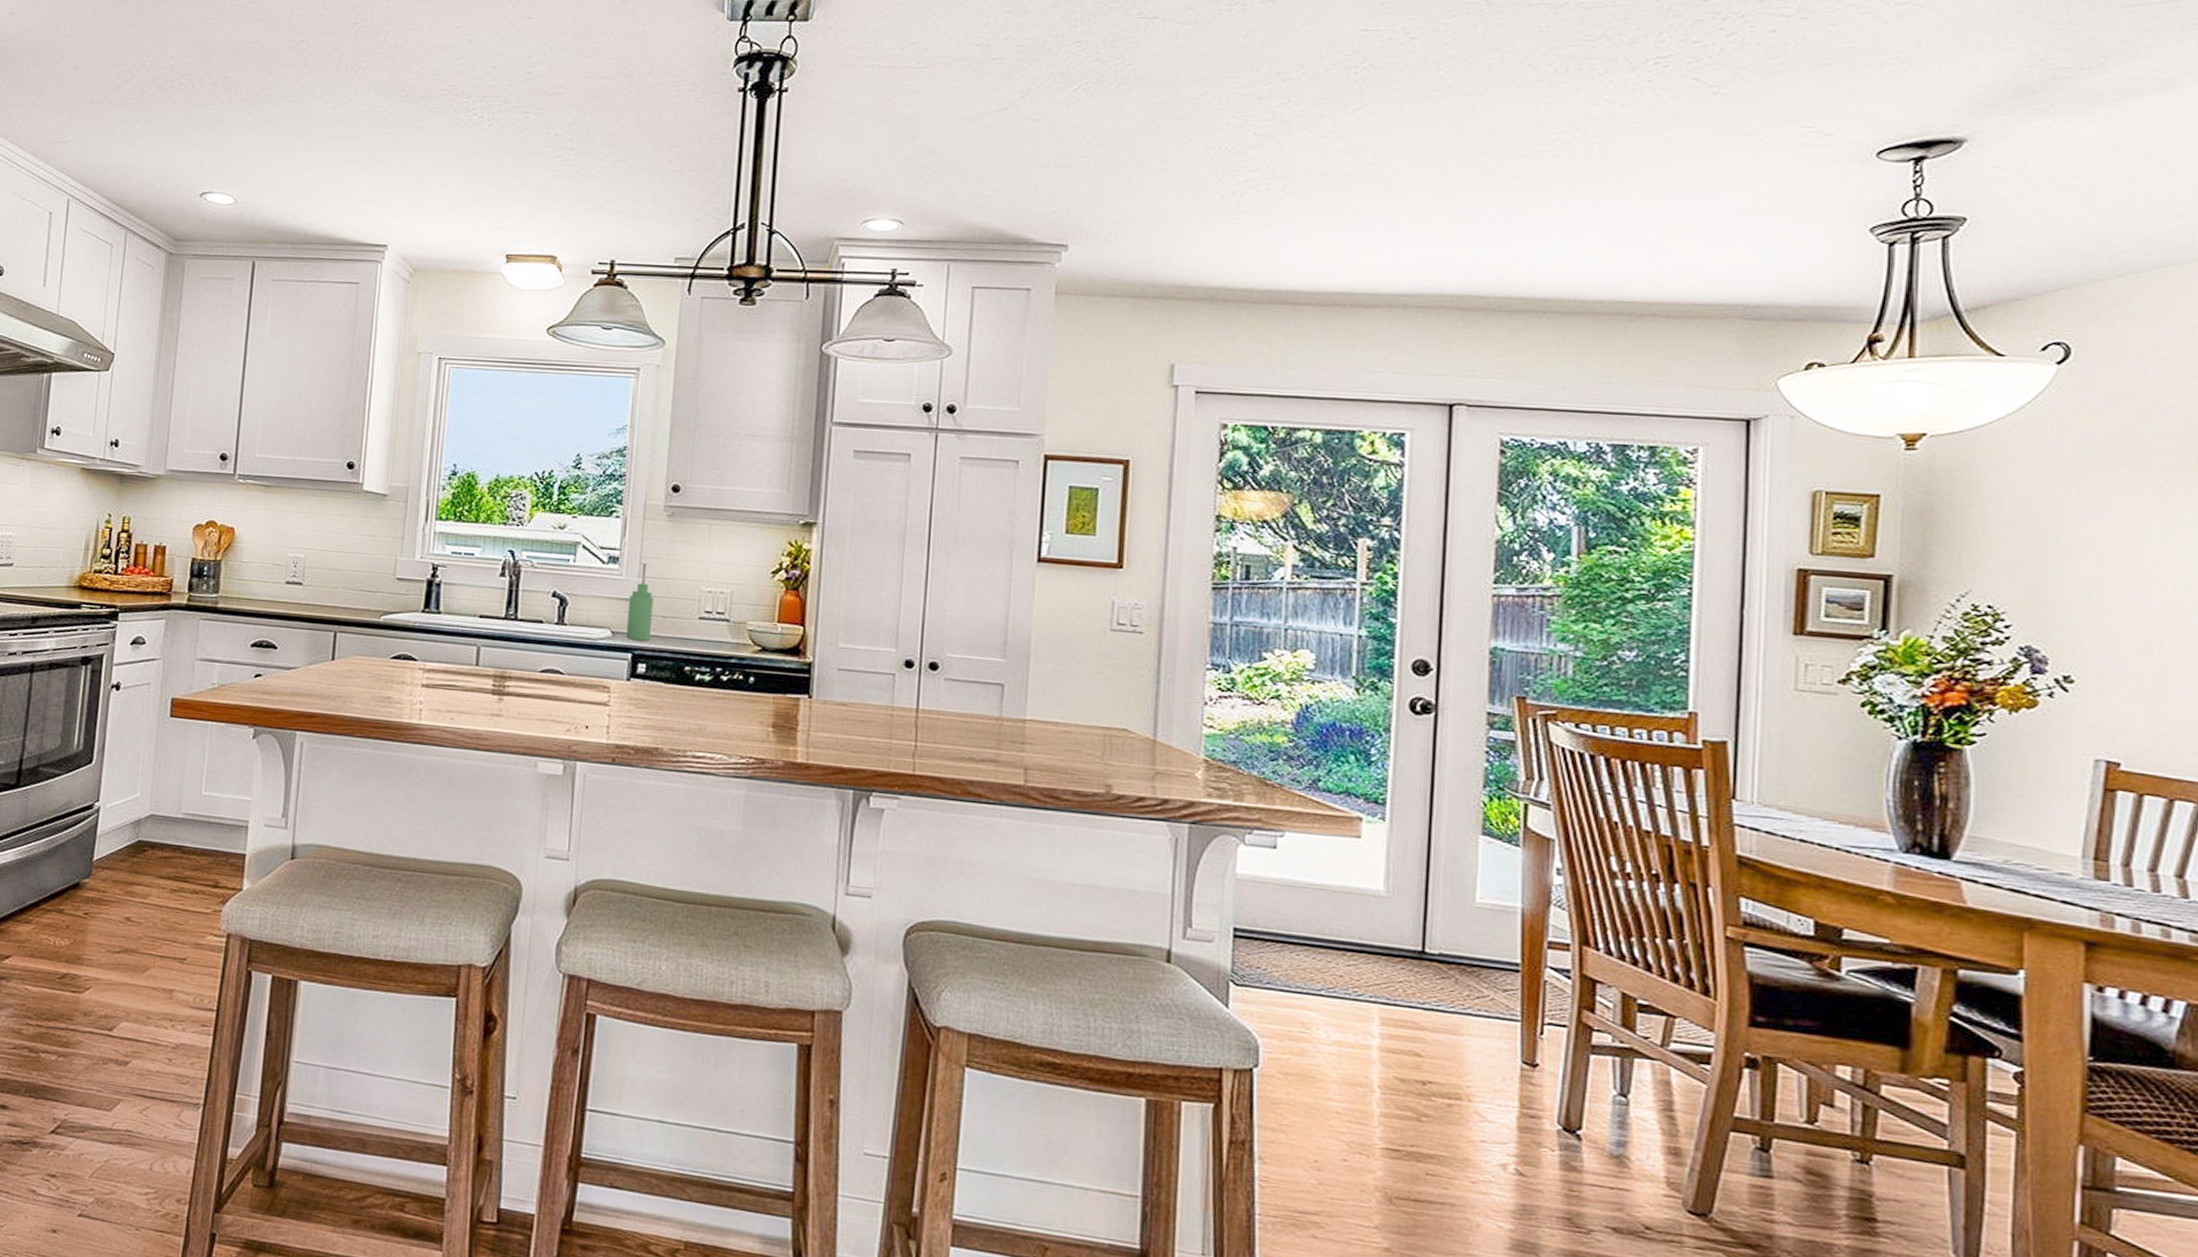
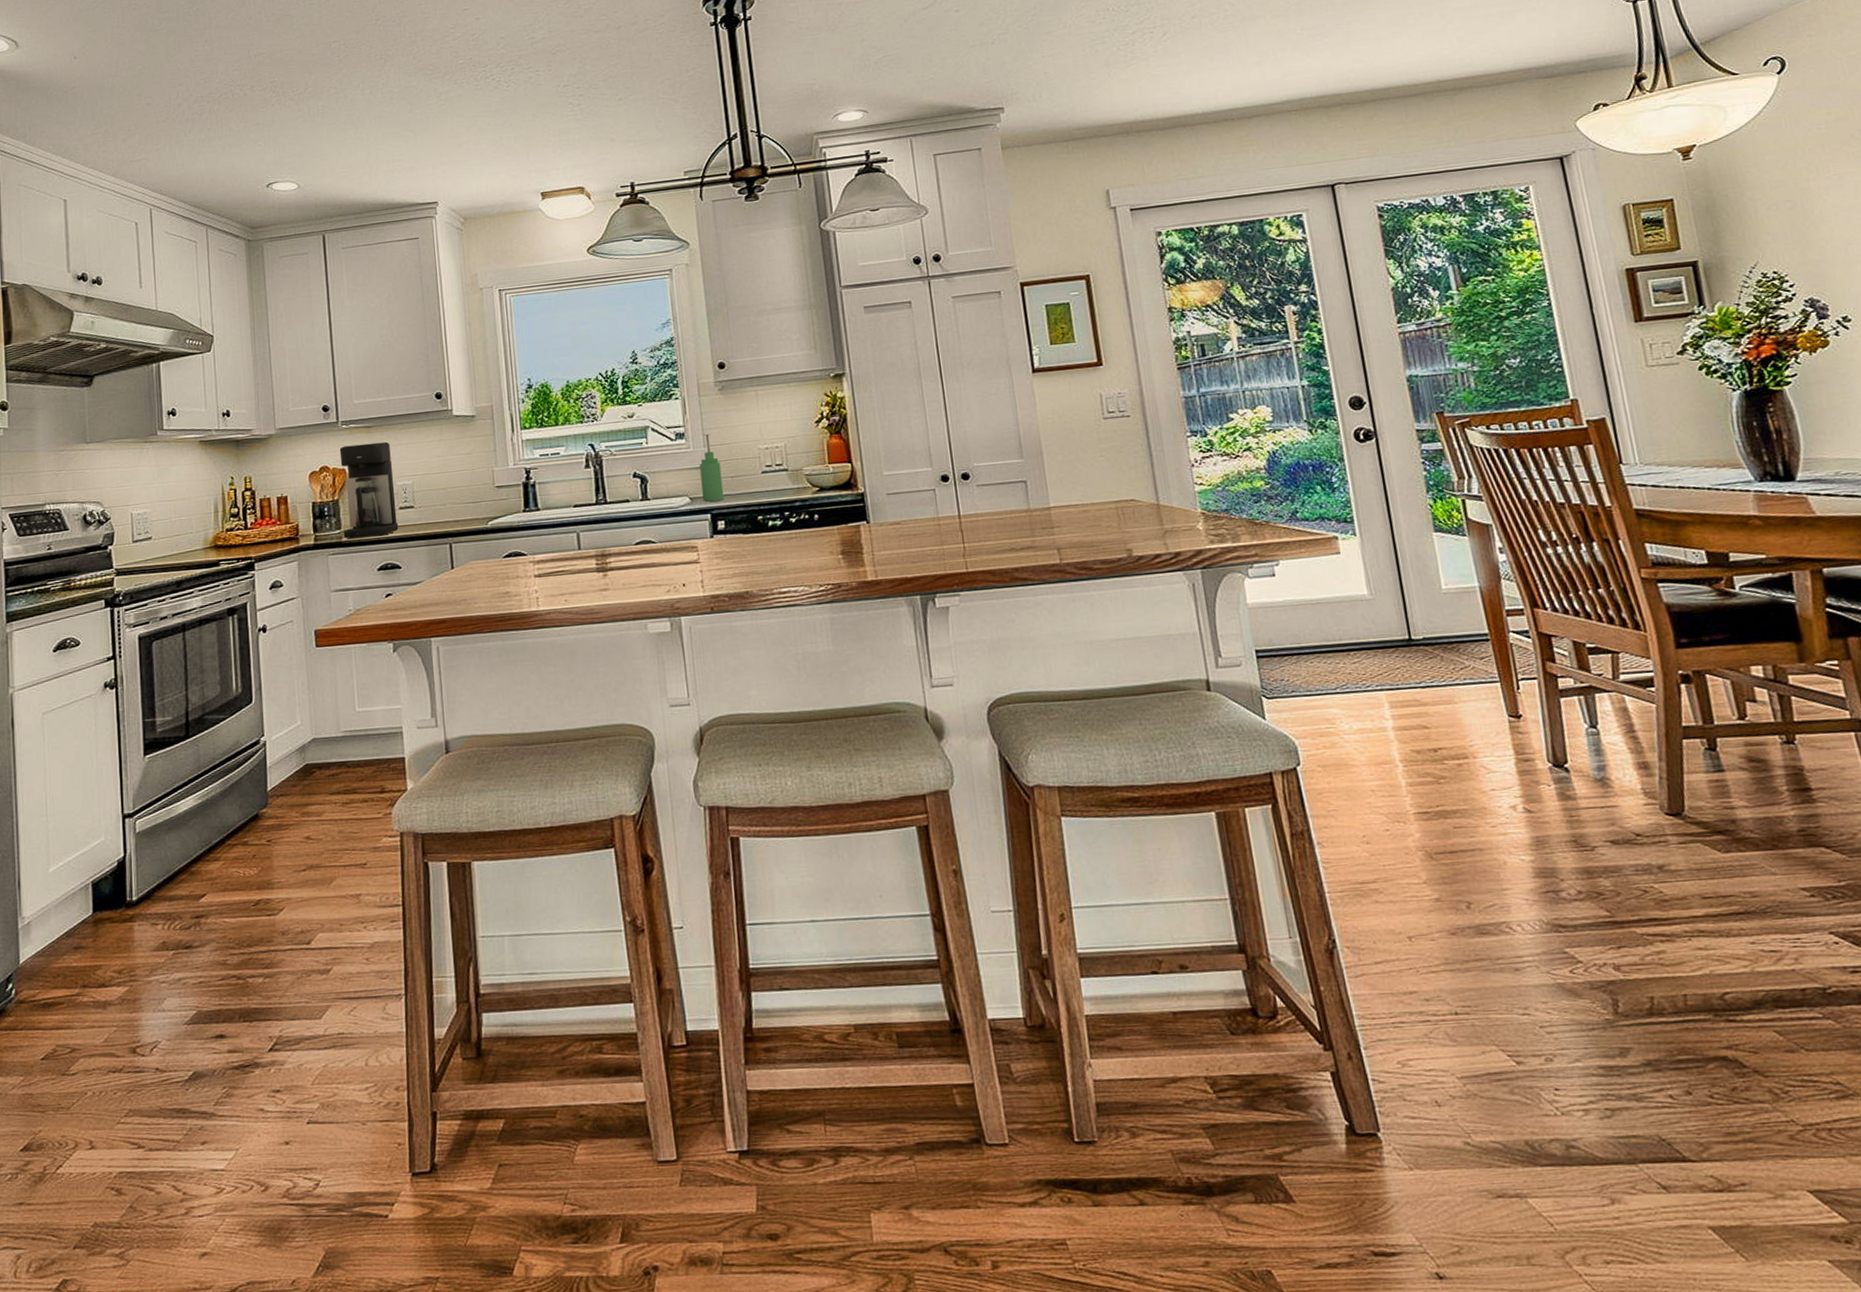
coffee maker: none [220,502,288,609] -> present [339,441,399,539]

